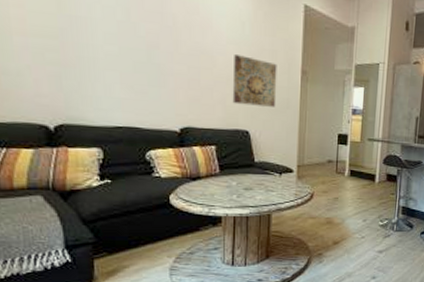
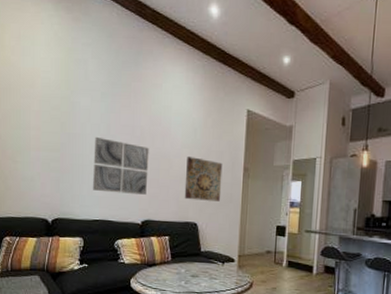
wall art: none [109,22,186,97] -> present [93,136,149,195]

